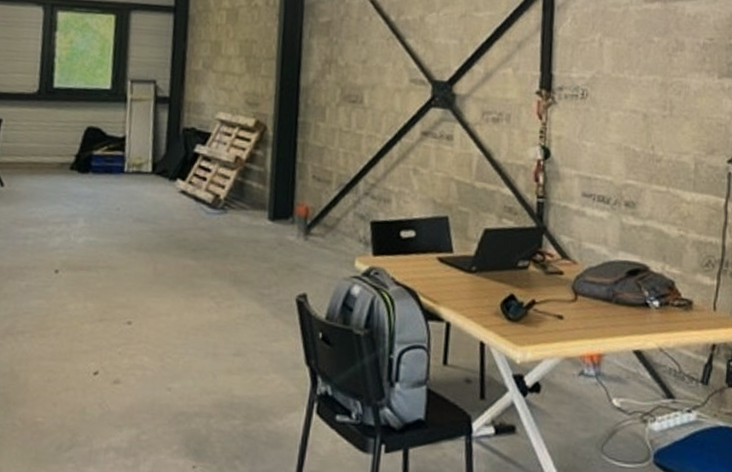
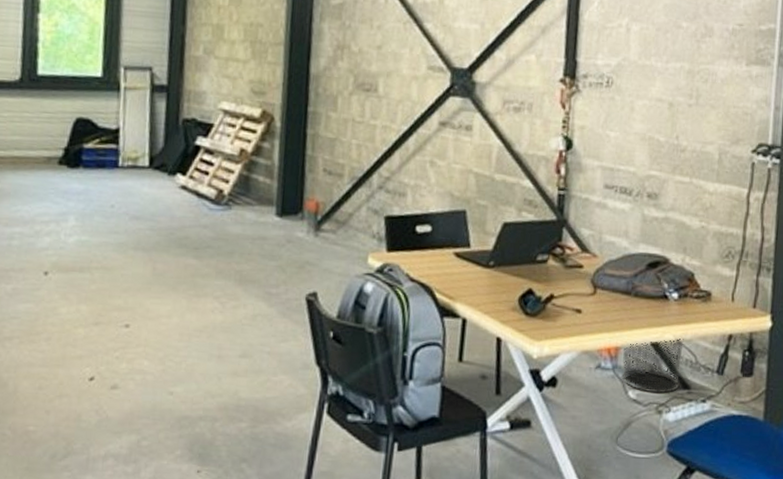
waste bin: none [605,347,667,402] -> present [621,339,684,393]

